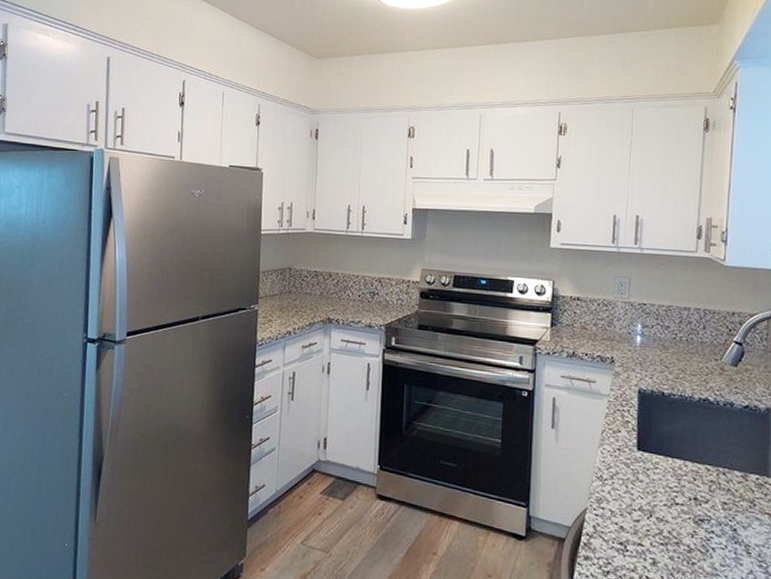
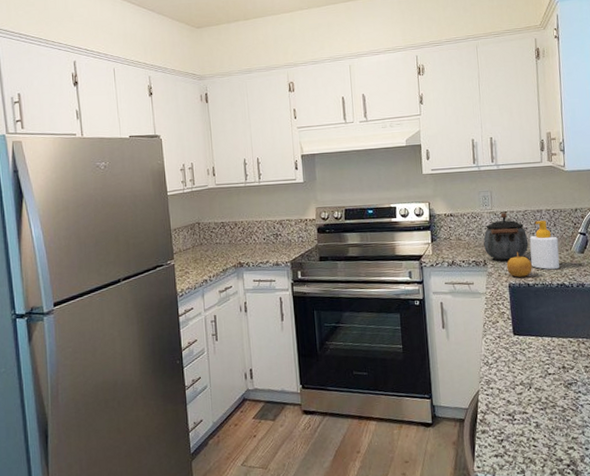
kettle: none [614,305,669,361] -> present [483,213,529,261]
fruit: none [638,352,670,384] -> present [506,251,532,277]
soap bottle: none [668,320,706,381] -> present [529,220,560,270]

